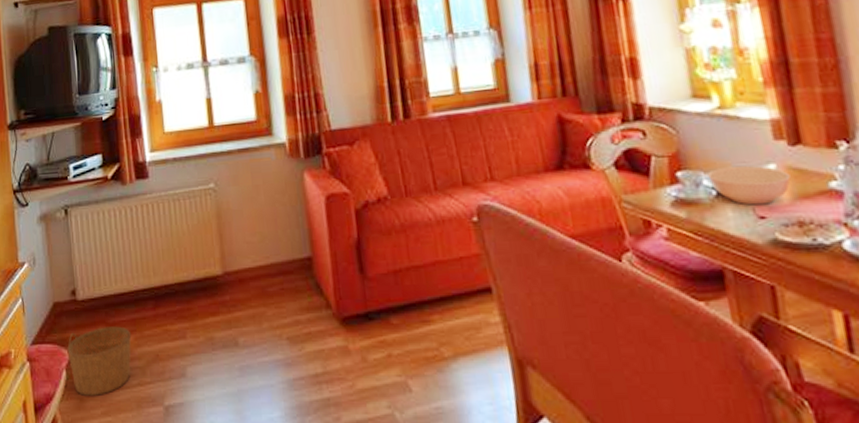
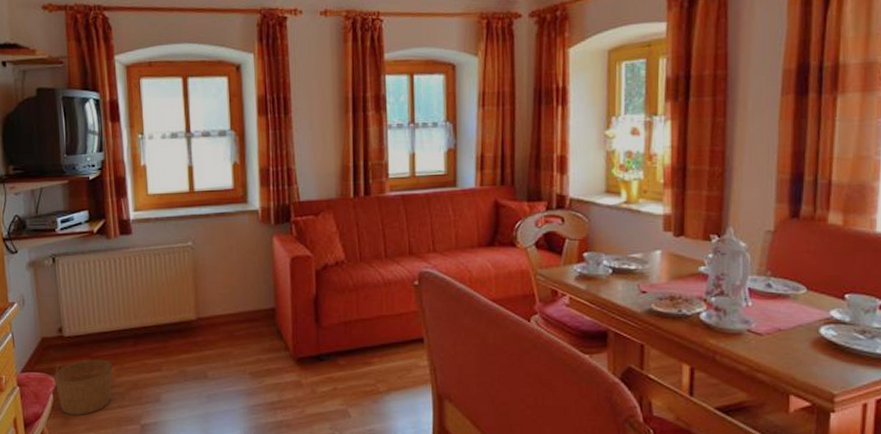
bowl: present [707,165,791,206] -> none [608,250,671,282]

